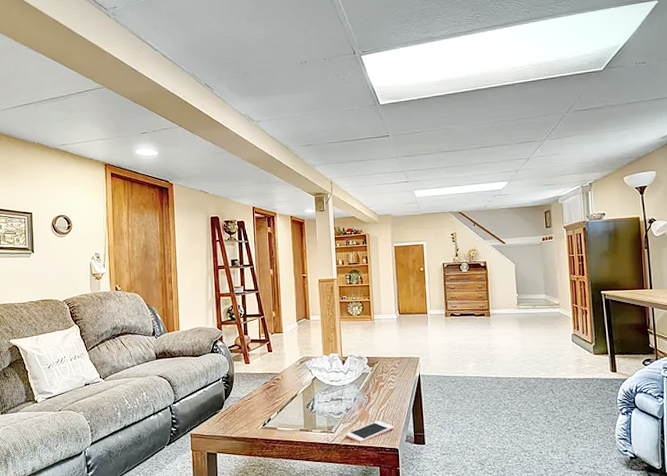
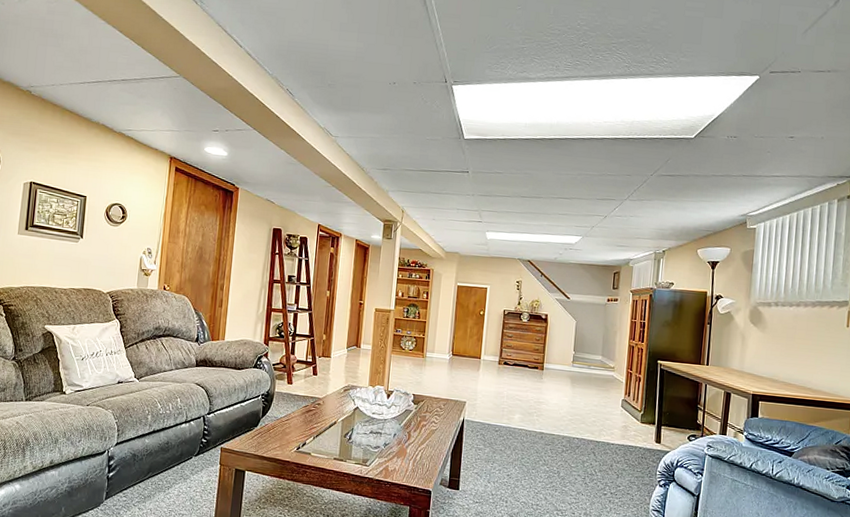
cell phone: present [346,420,394,443] -> none [380,459,430,480]

